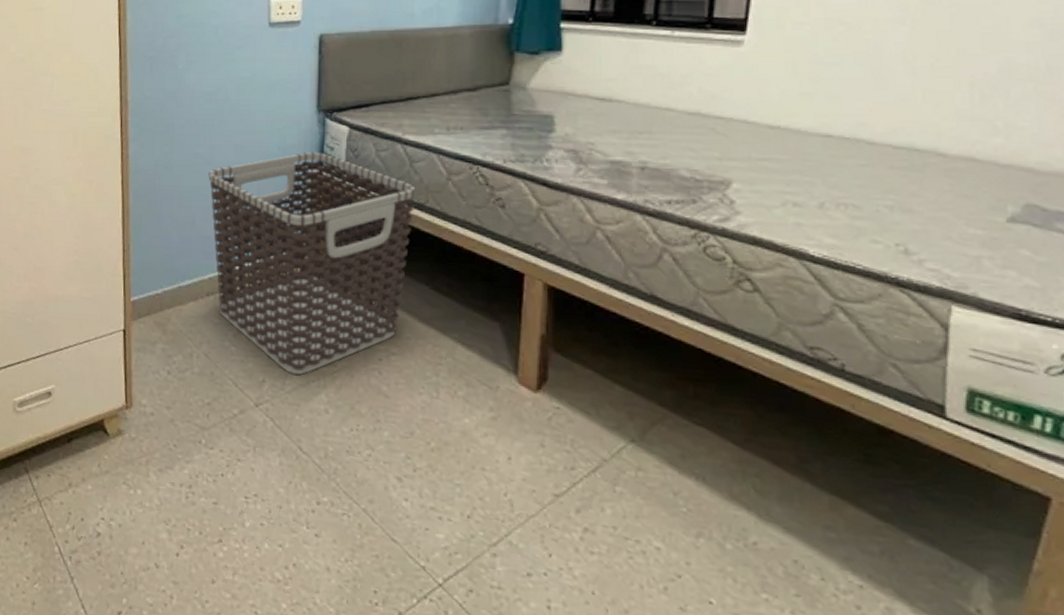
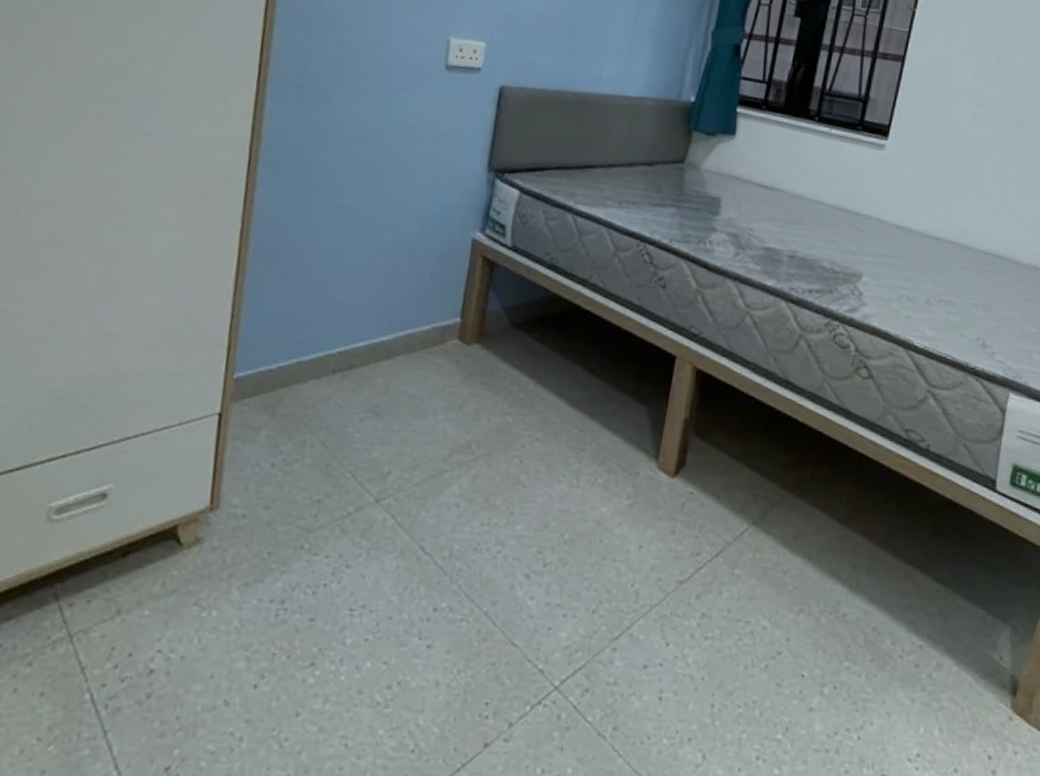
clothes hamper: present [208,151,416,375] -> none [346,214,582,464]

